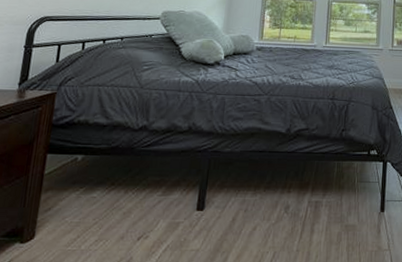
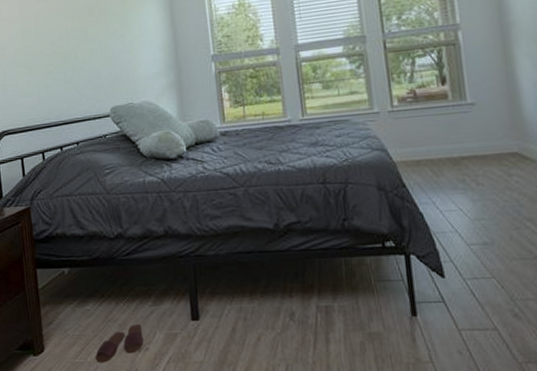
slippers: none [90,213,147,251] -> present [96,324,144,363]

